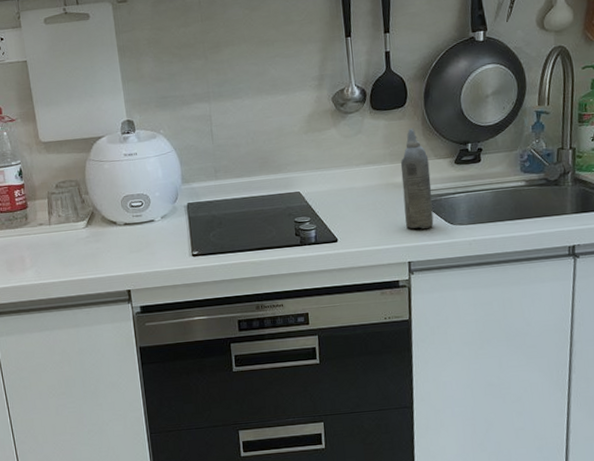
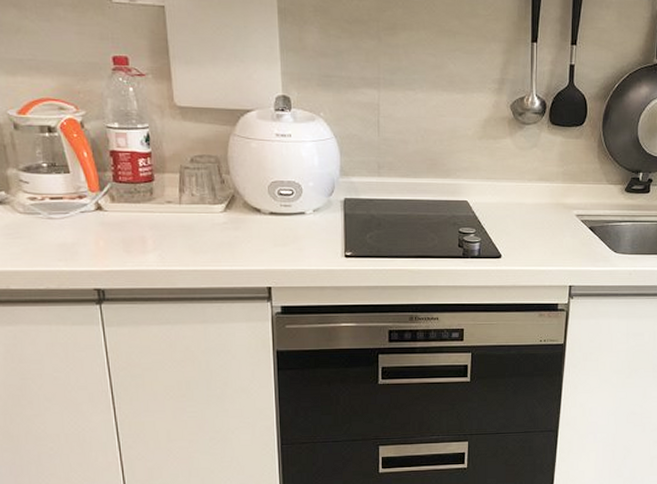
aerosol can: present [400,128,434,230] -> none [570,149,601,255]

